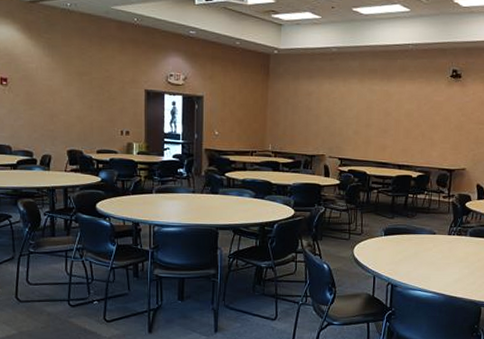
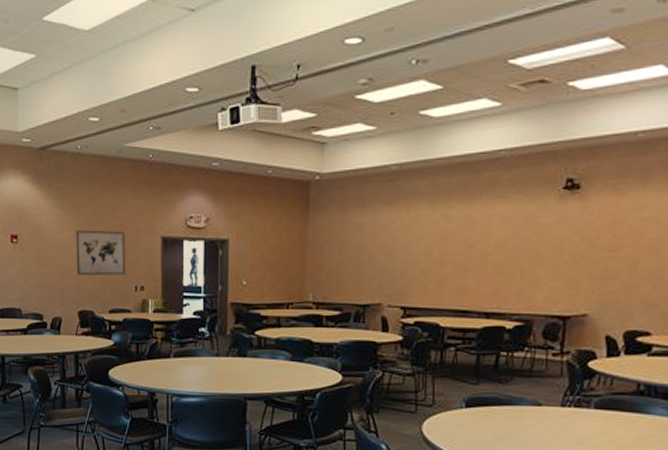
wall art: none [65,78,113,121] -> present [75,230,126,276]

